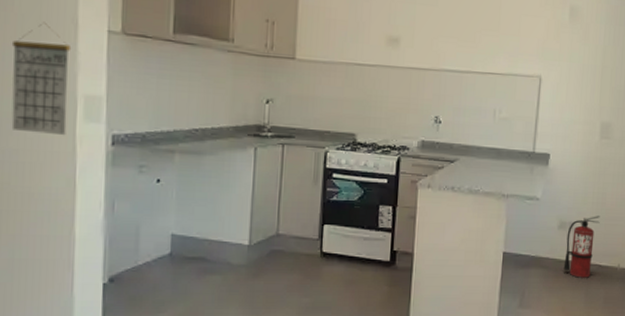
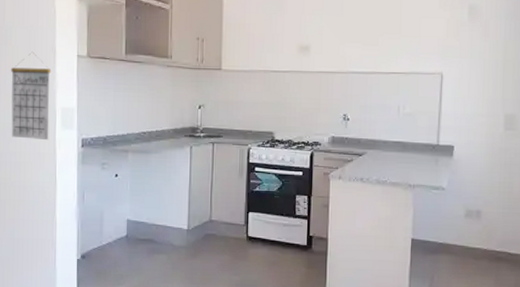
fire extinguisher: present [563,216,600,278] -> none [472,205,508,265]

